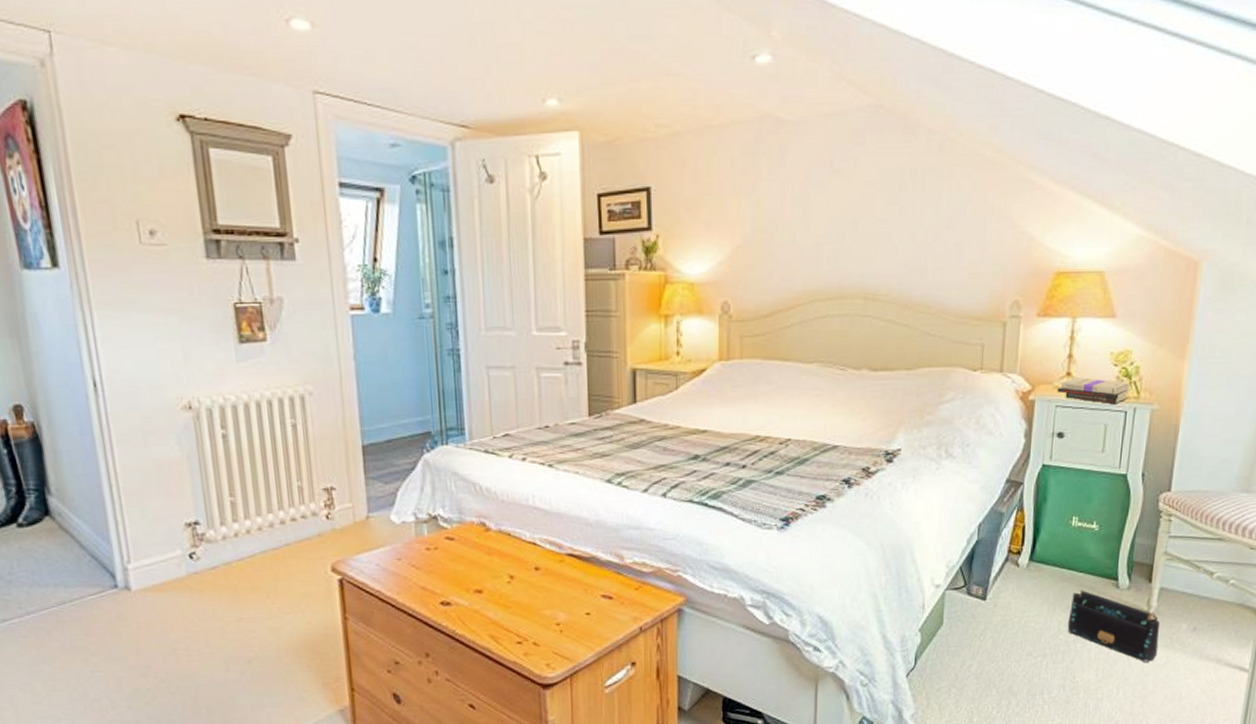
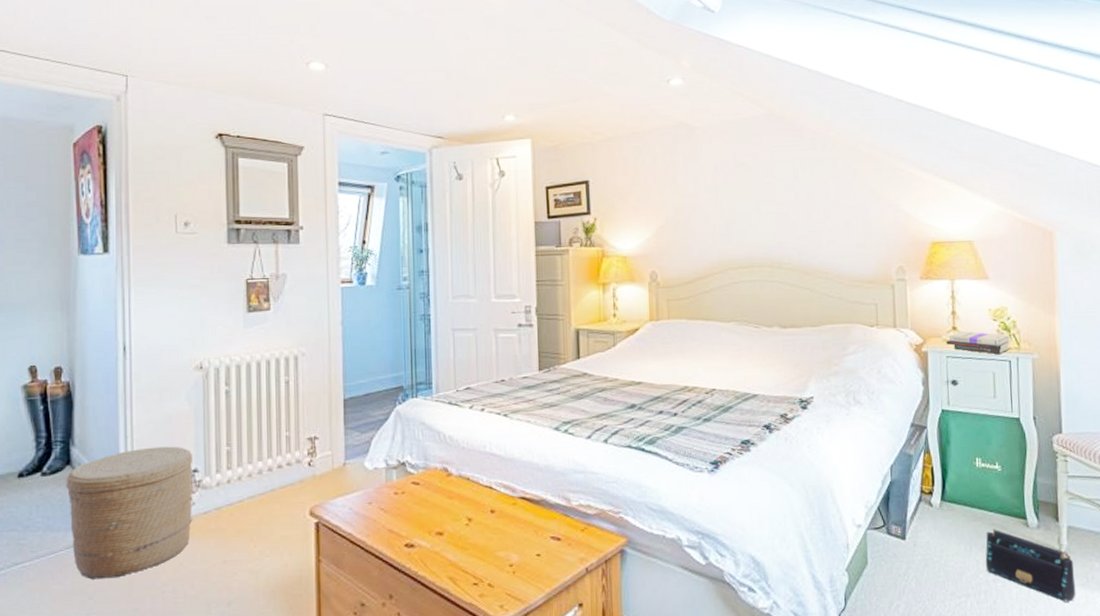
woven basket: none [47,496,200,637] -> present [66,446,193,580]

